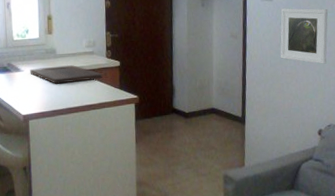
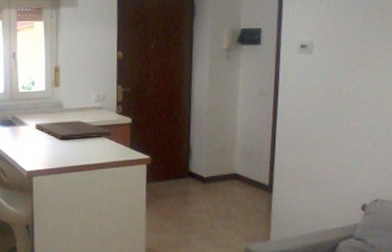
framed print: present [280,8,328,64] -> none [318,62,381,129]

